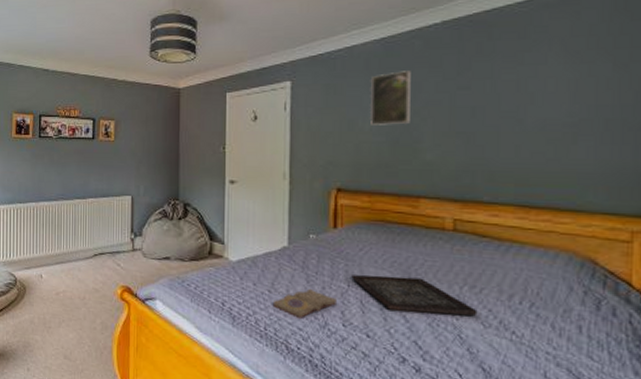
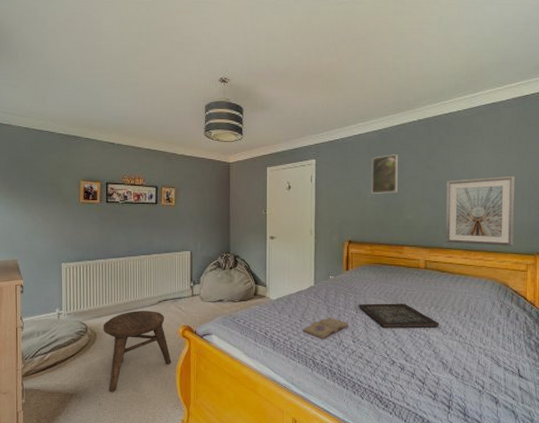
stool: none [33,264,108,357] -> present [103,311,172,392]
picture frame: none [487,96,610,203] -> present [446,175,516,246]

